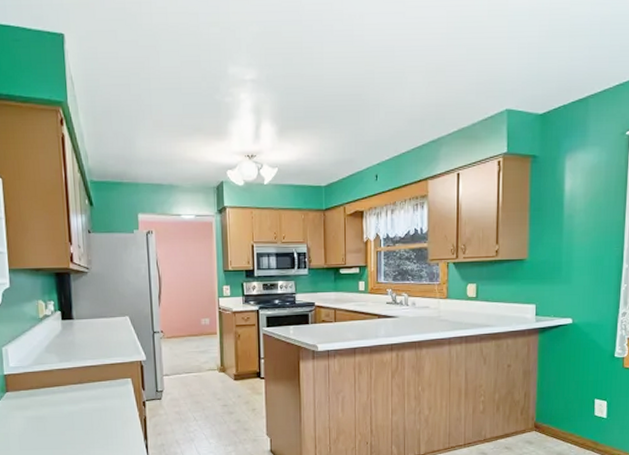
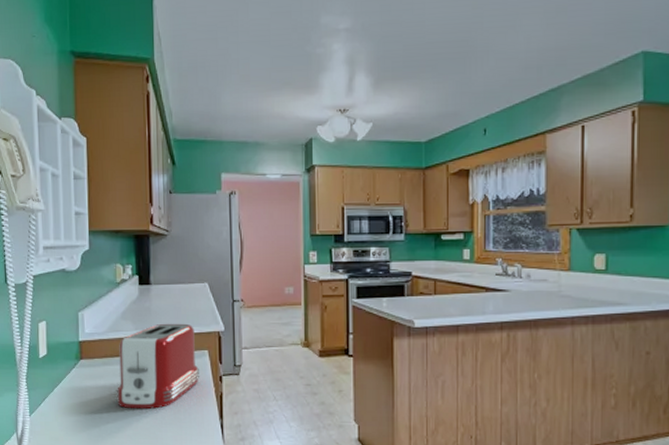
toaster: none [43,354,124,436] -> present [116,323,199,410]

